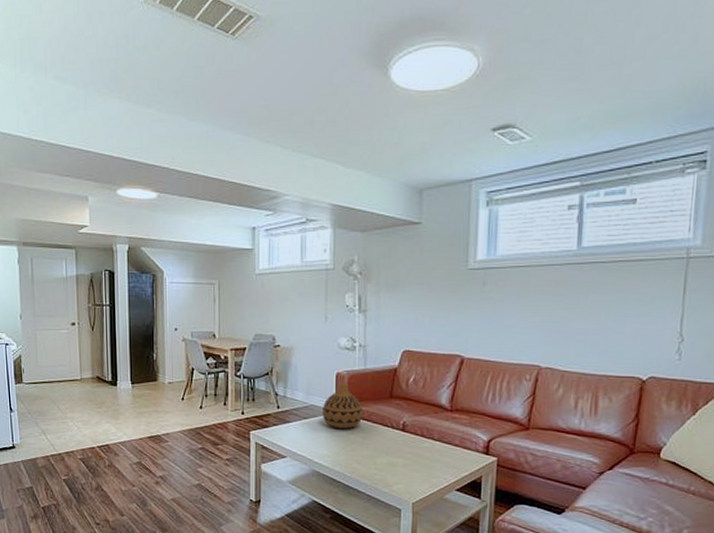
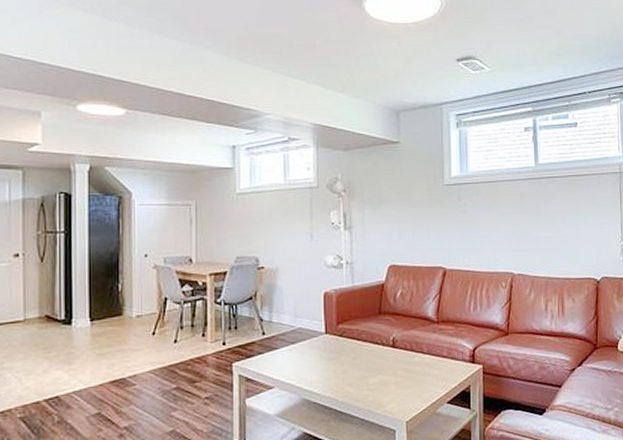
vase: present [321,382,363,429] -> none [310,302,353,351]

